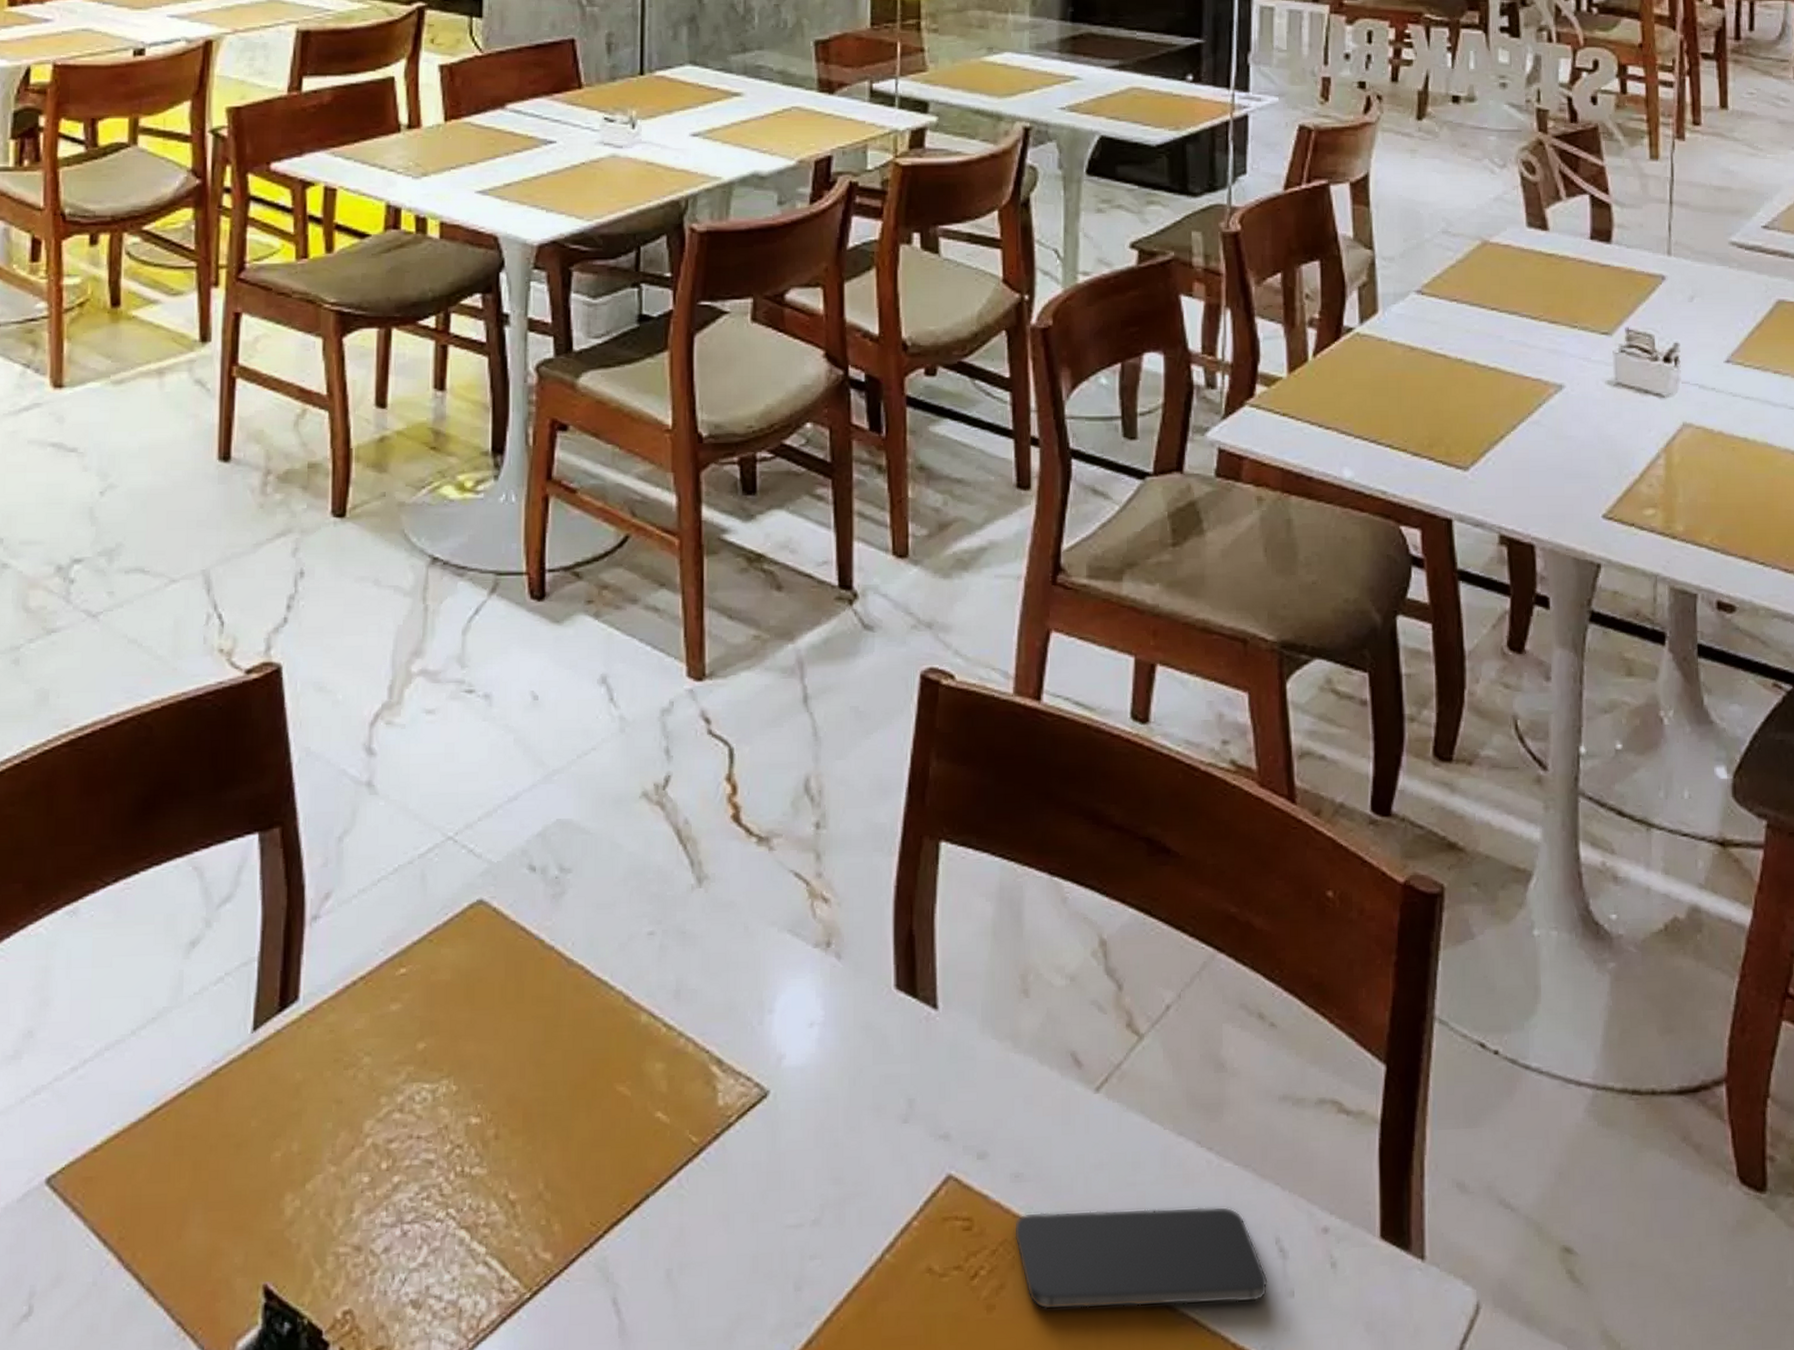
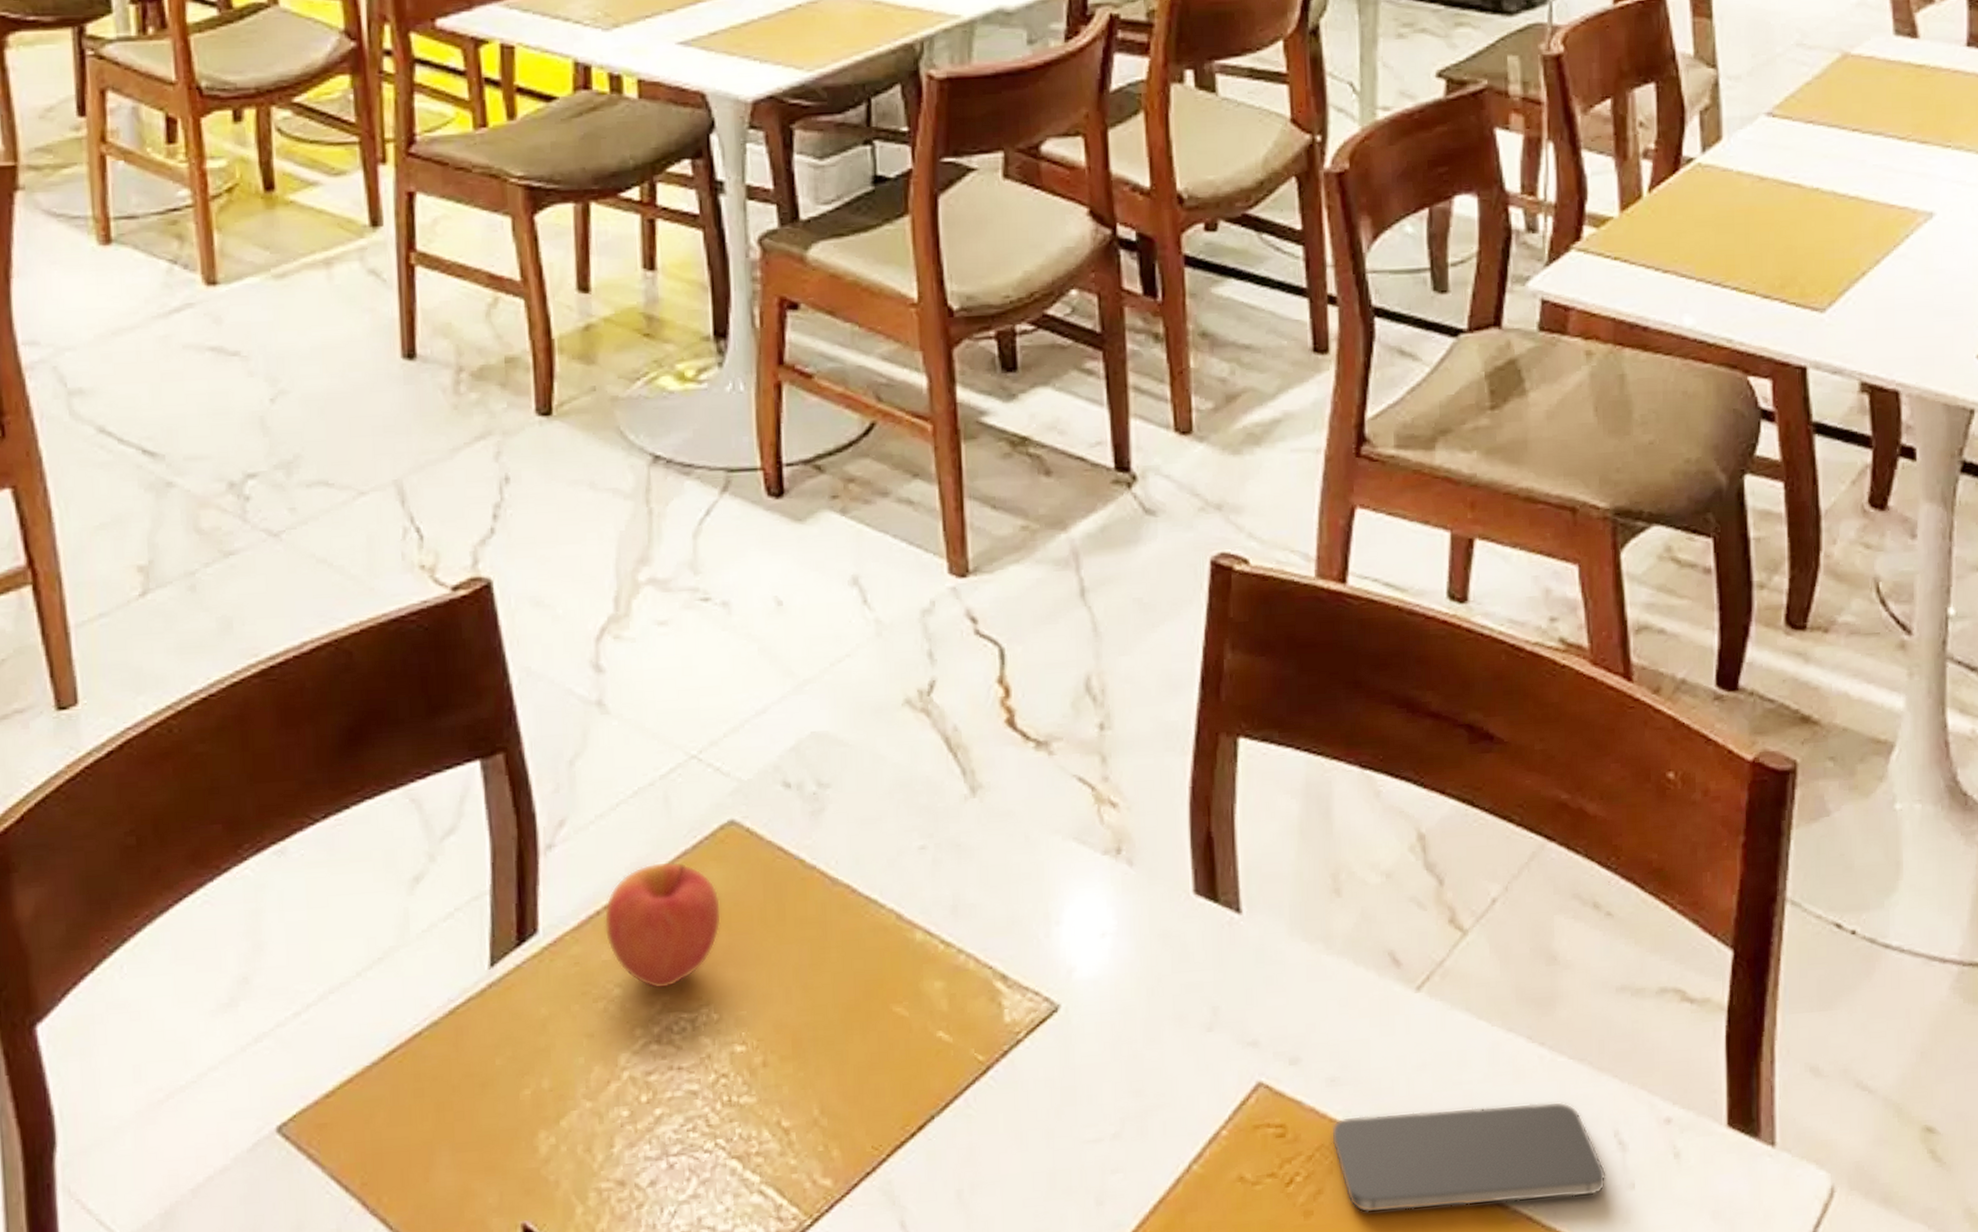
apple: none [359,937,466,1059] -> present [603,861,722,989]

